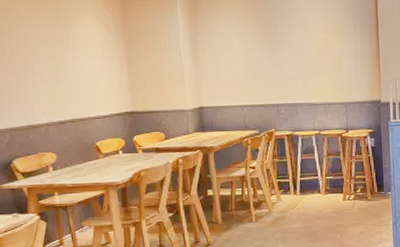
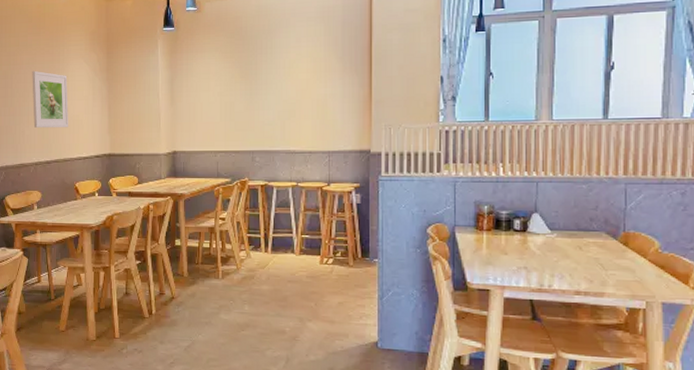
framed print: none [34,27,83,88] -> present [32,70,68,128]

